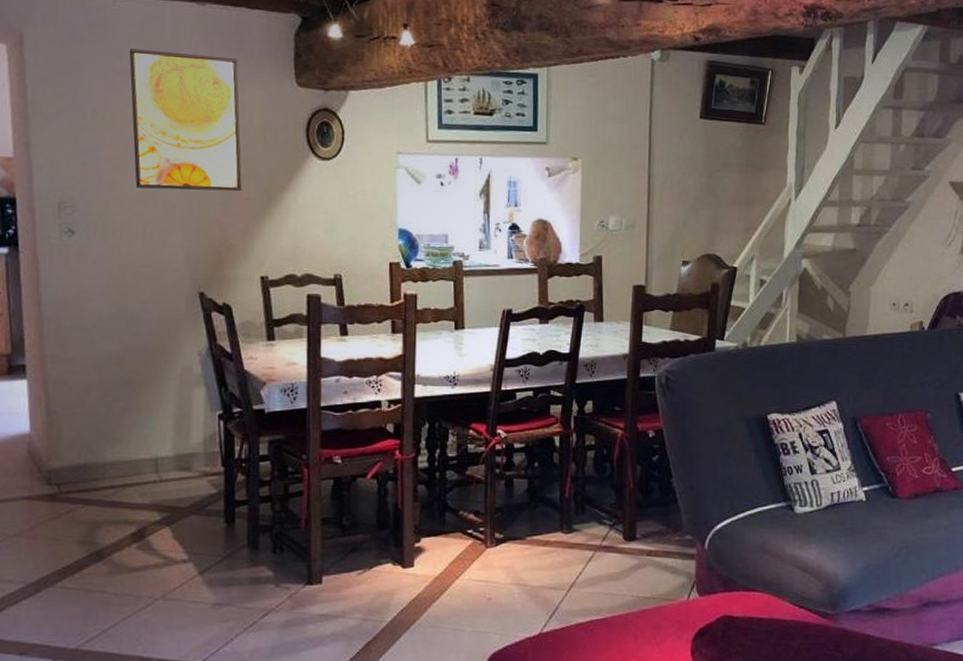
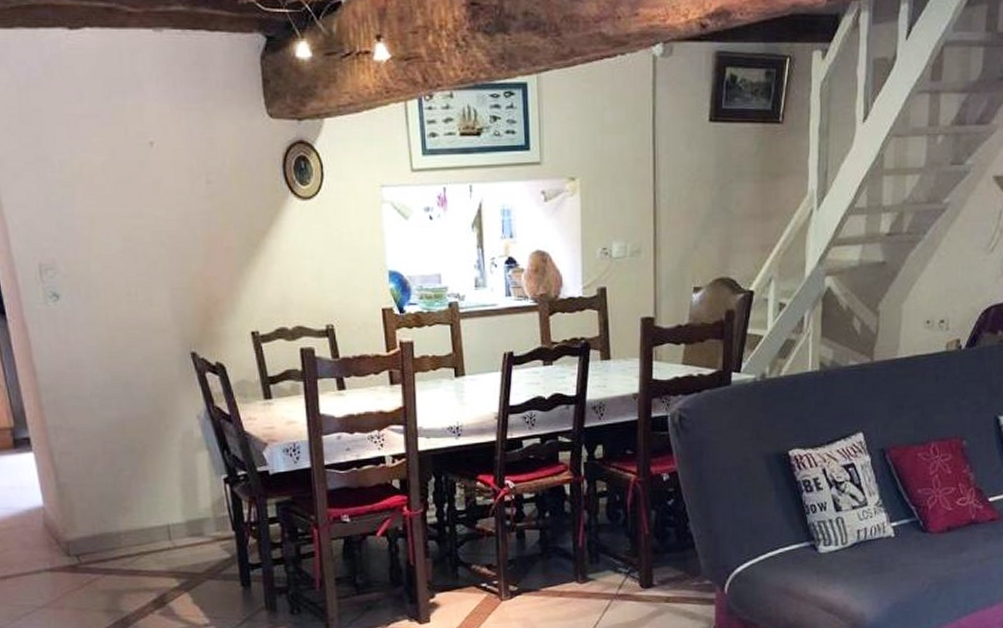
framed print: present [129,49,242,192] -> none [88,88,222,244]

